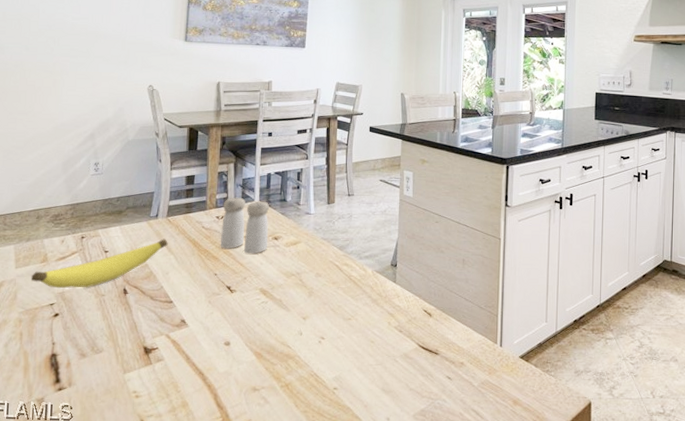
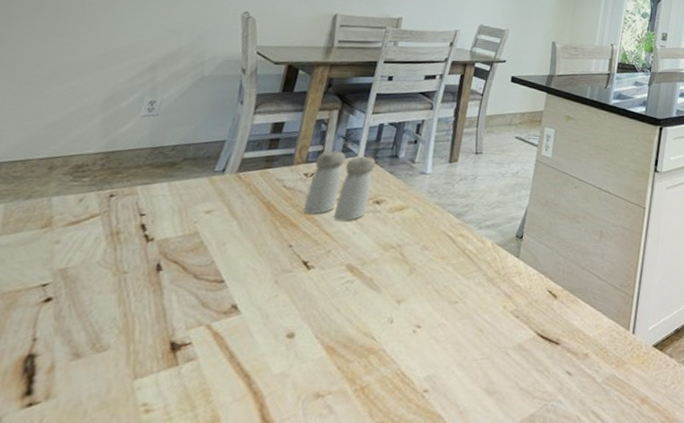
banana: present [31,238,168,289] -> none [19,199,233,264]

